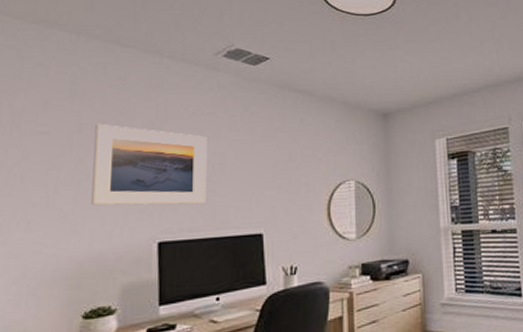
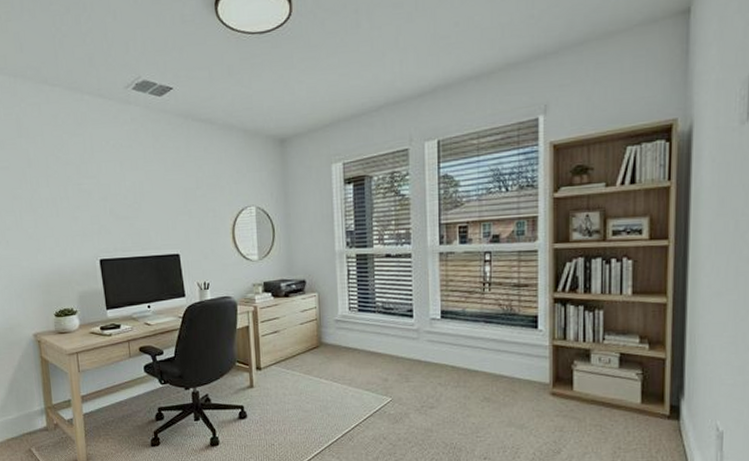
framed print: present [91,123,207,206] -> none [40,158,132,229]

